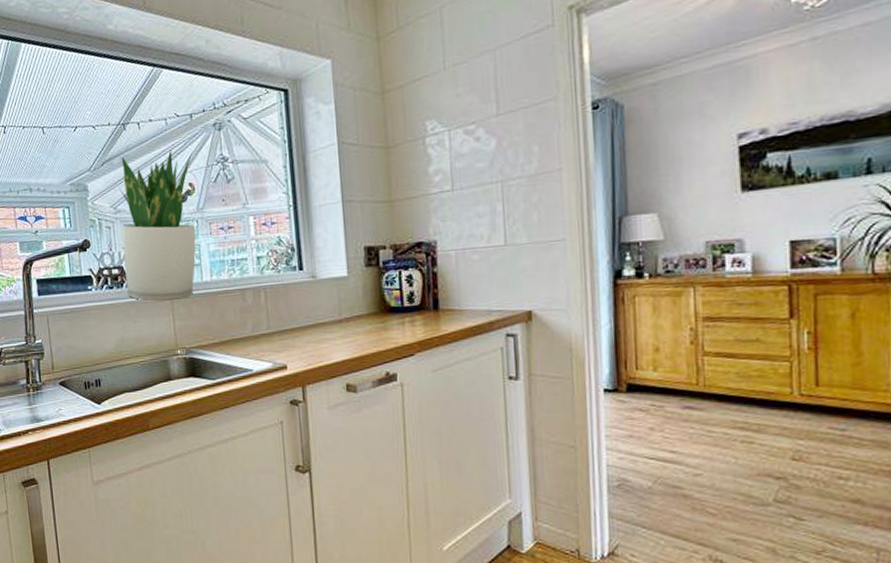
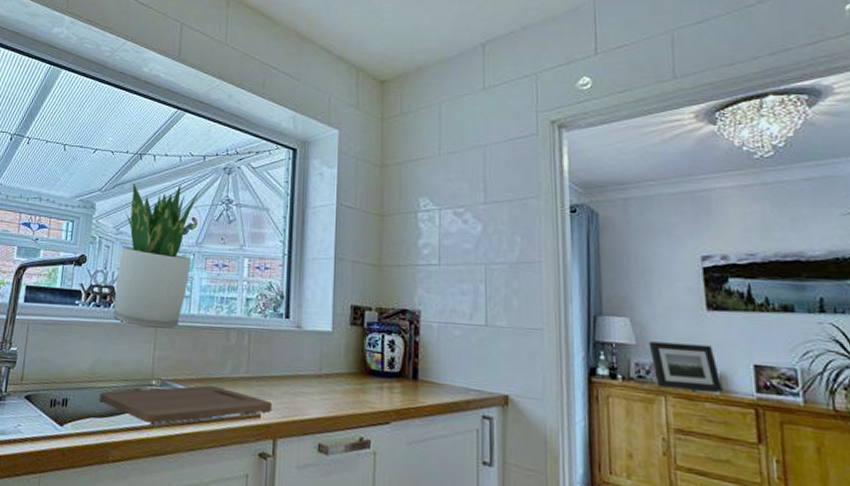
cutting board: none [130,346,297,390] -> present [99,385,272,424]
picture frame: none [677,228,755,279] -> present [648,341,723,392]

